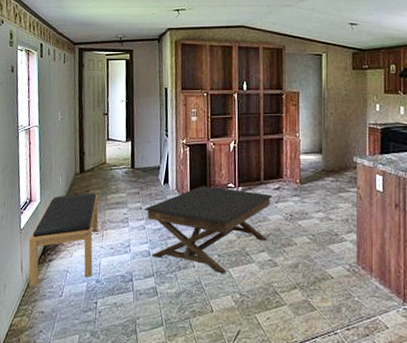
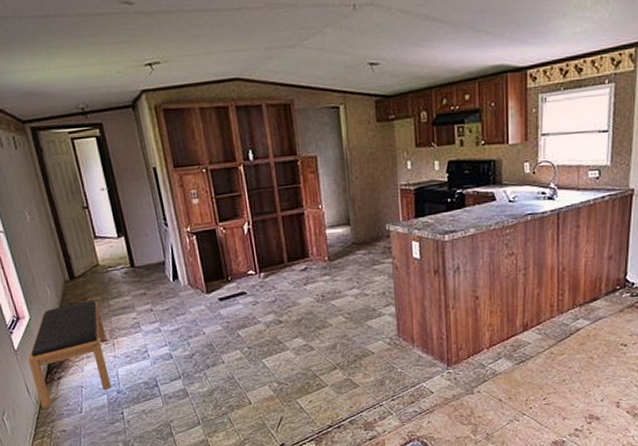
coffee table: present [144,186,272,274] -> none [156,276,300,366]

